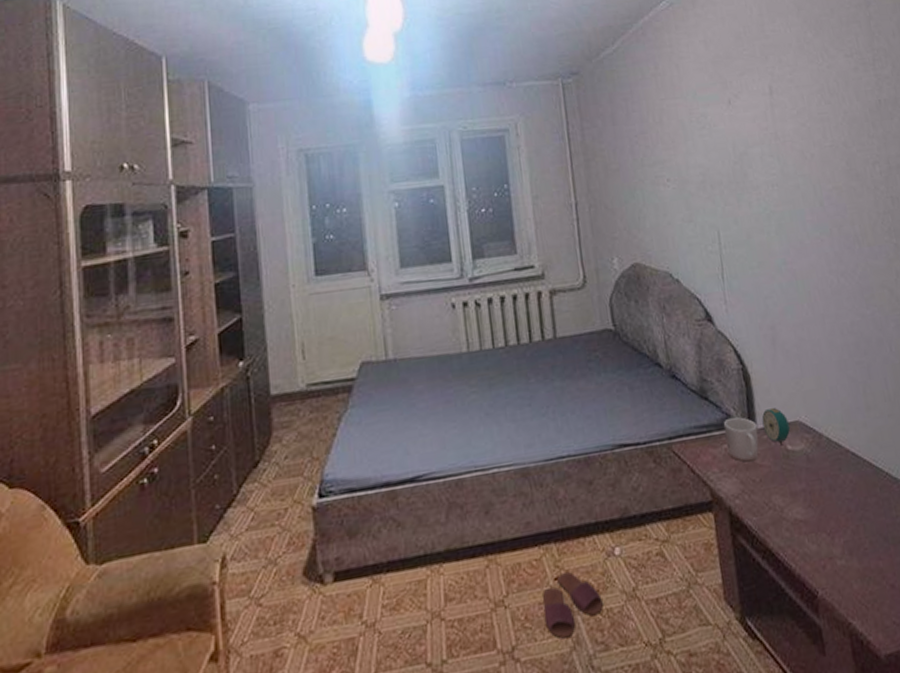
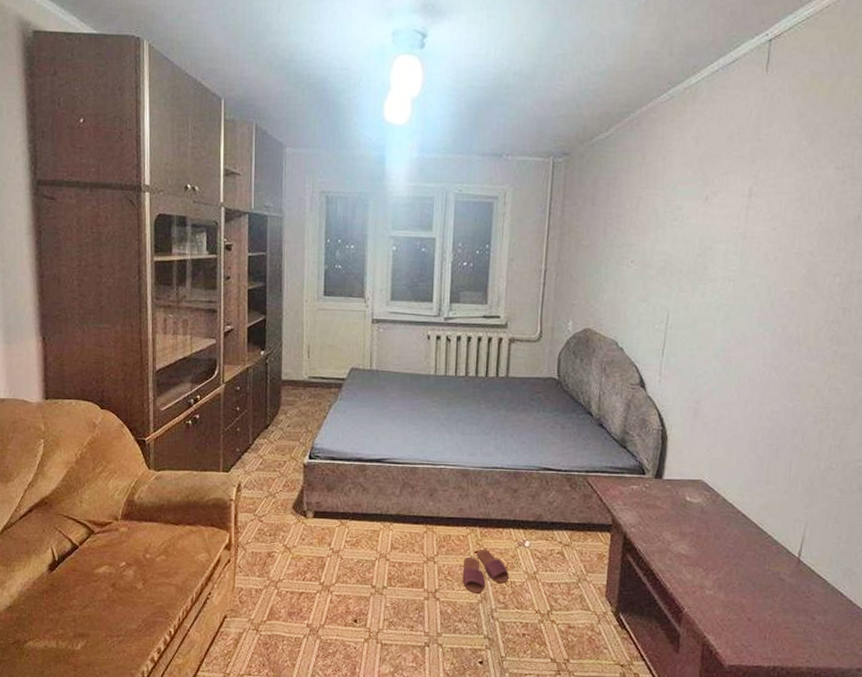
mug: present [723,416,760,462] -> none [633,466,664,503]
alarm clock: present [761,407,791,446] -> none [669,465,693,496]

